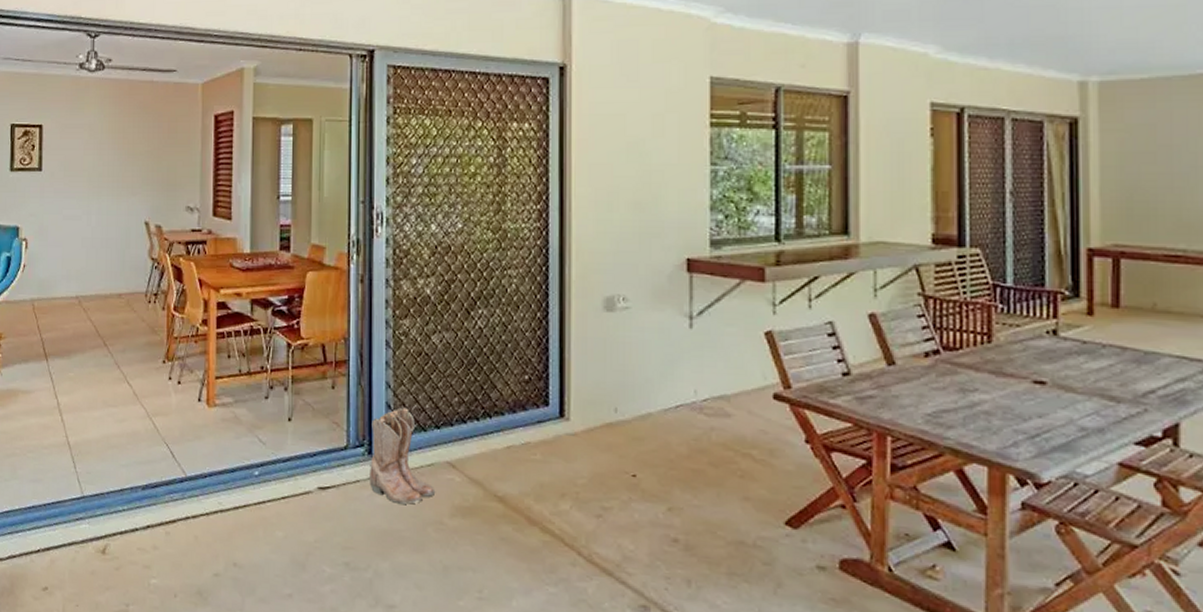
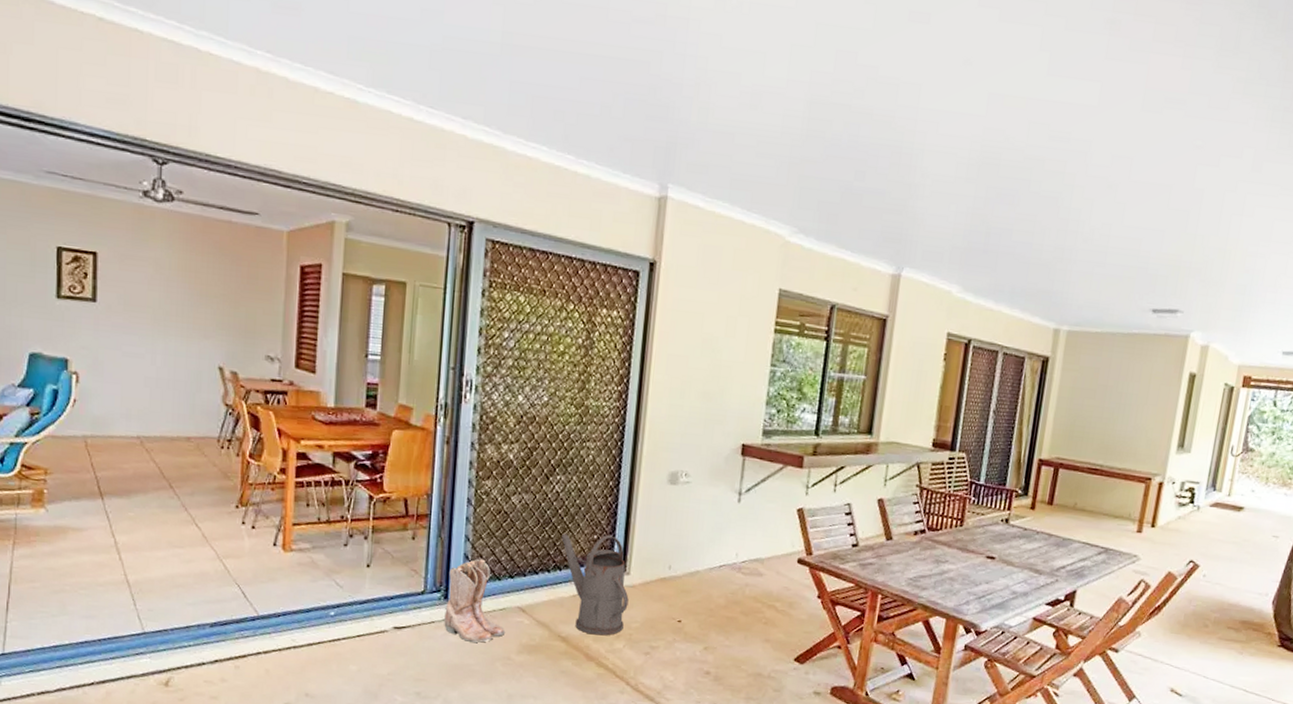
watering can: none [489,374,571,495] -> present [561,533,629,636]

